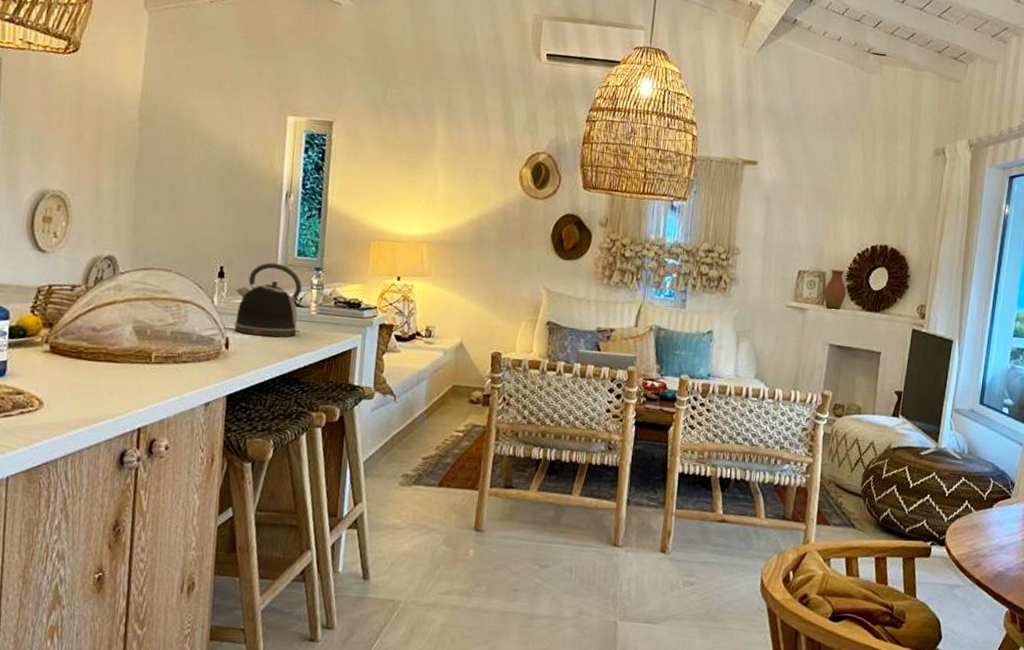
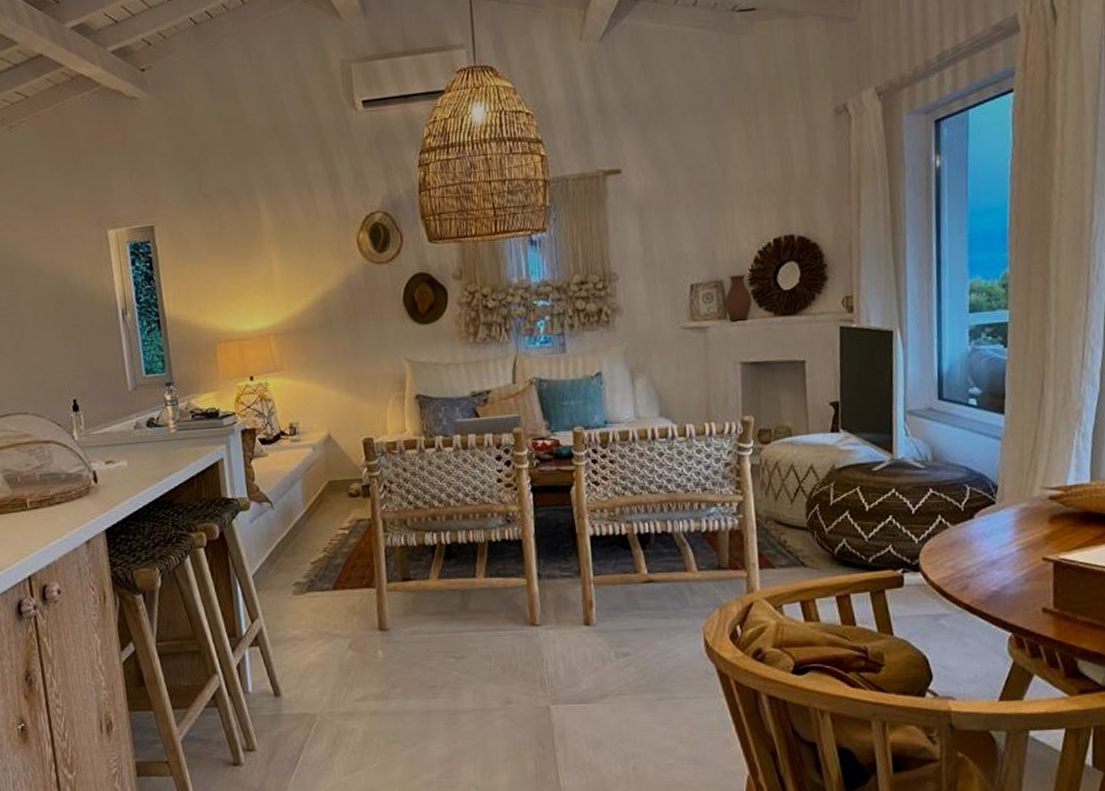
kettle: present [233,262,302,338] -> none [93,385,164,465]

